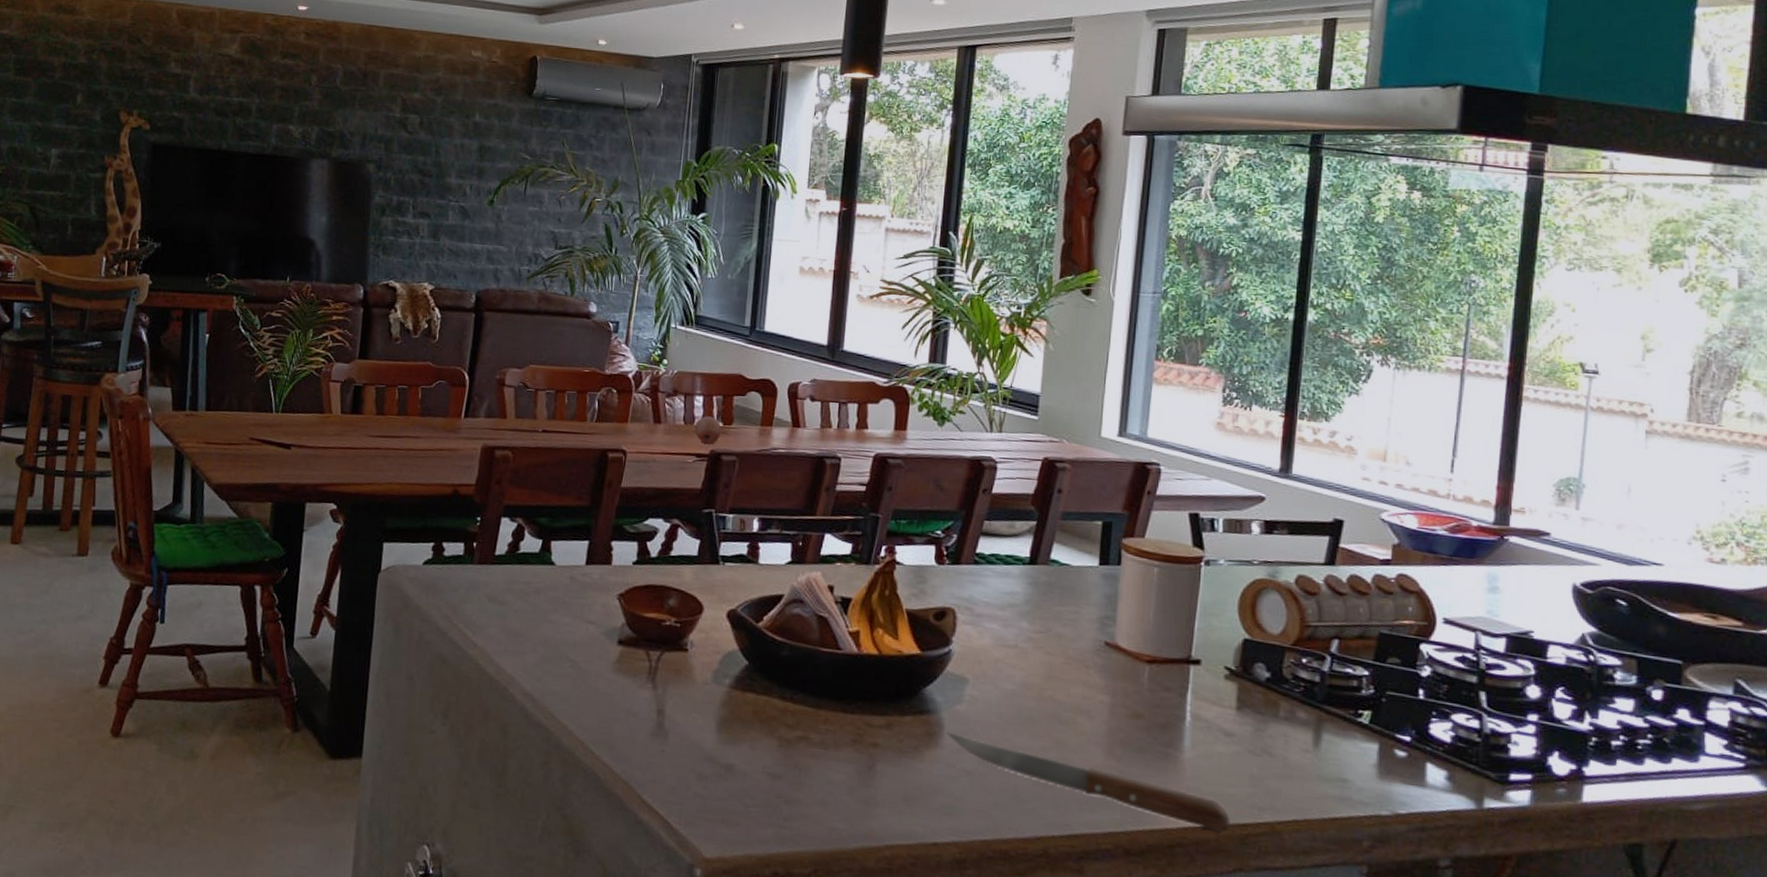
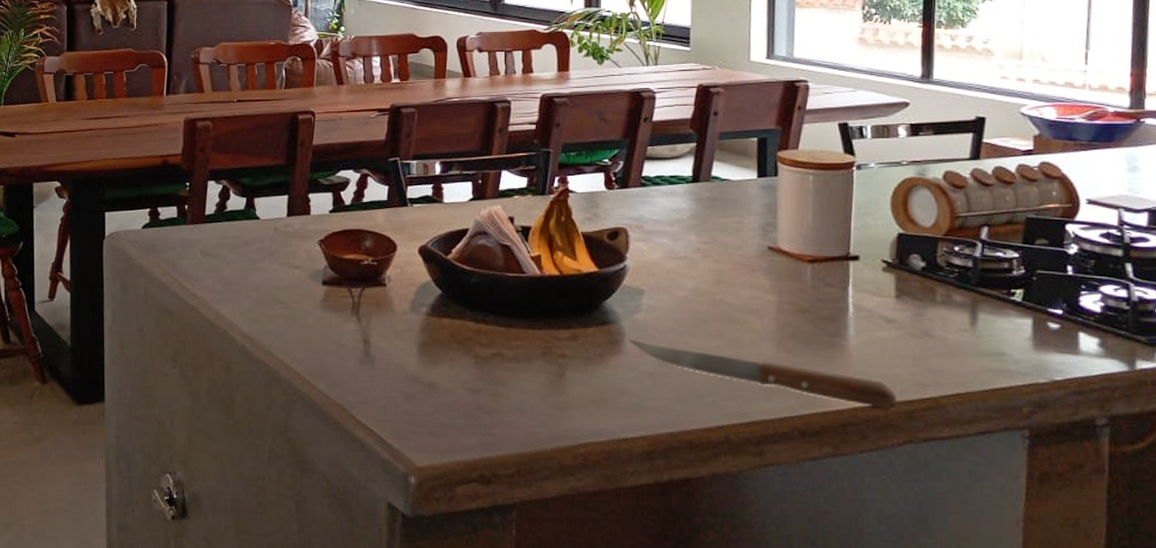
fruit: present [694,416,722,445] -> none [374,74,400,100]

